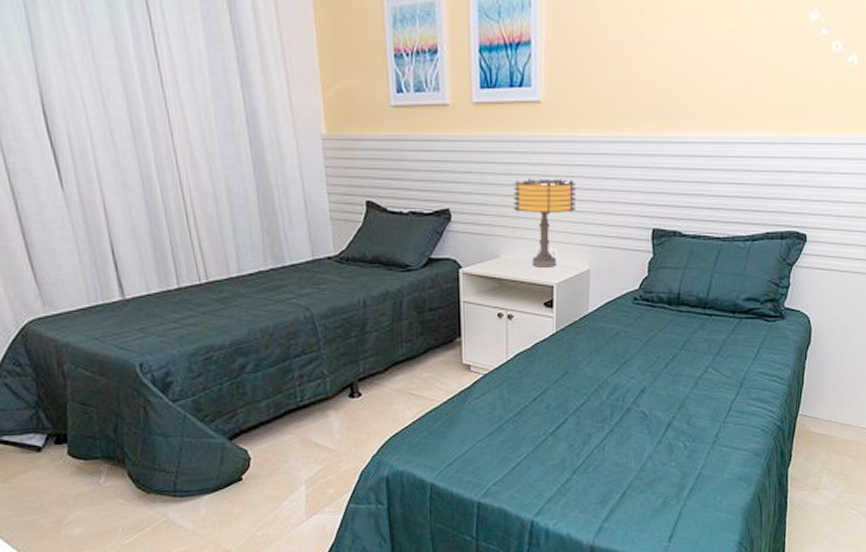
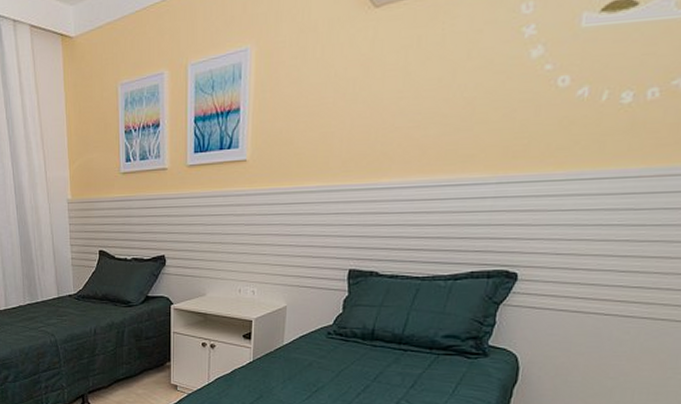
table lamp: present [513,177,575,268] -> none [218,226,276,304]

